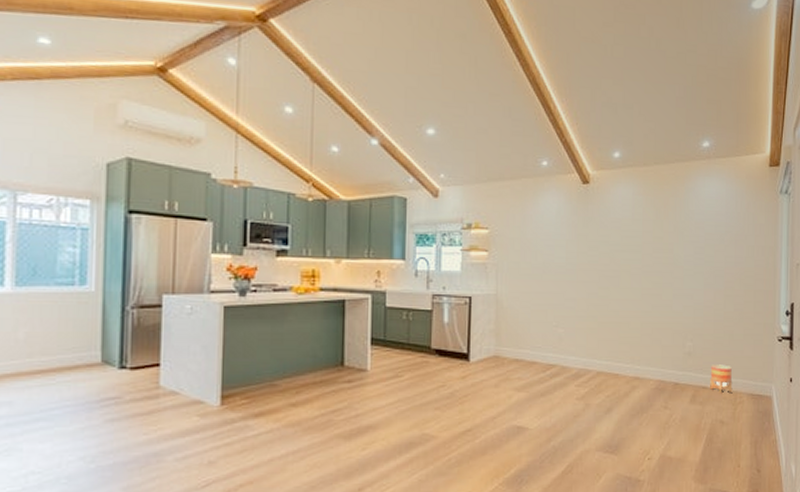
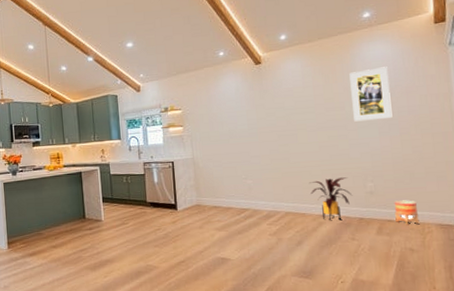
house plant: none [627,333,671,385] -> present [310,177,353,221]
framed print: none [681,208,720,269] -> present [349,67,393,122]

